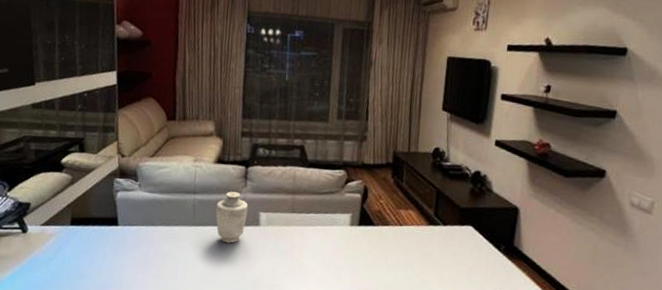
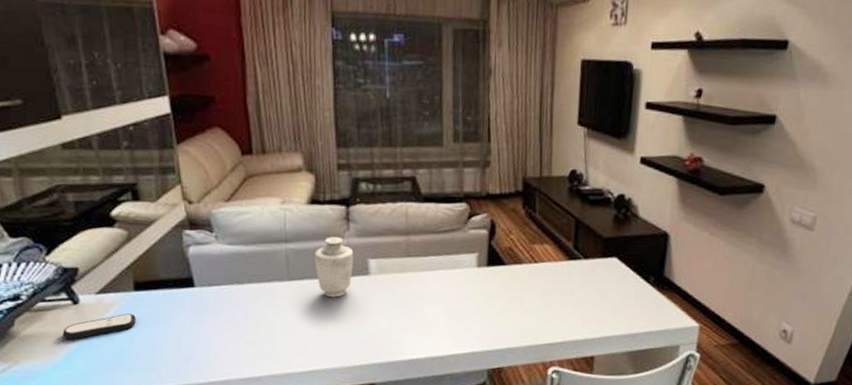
remote control: none [11,243,69,262] -> present [62,313,136,340]

